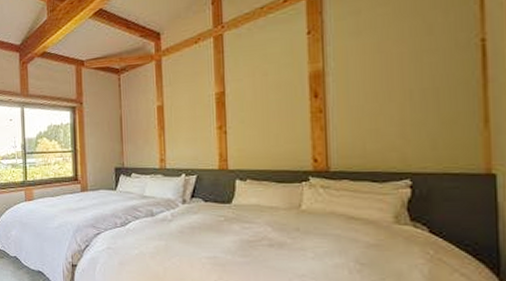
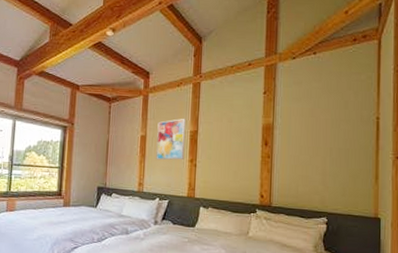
wall art: none [175,80,210,131] -> present [156,119,185,160]

